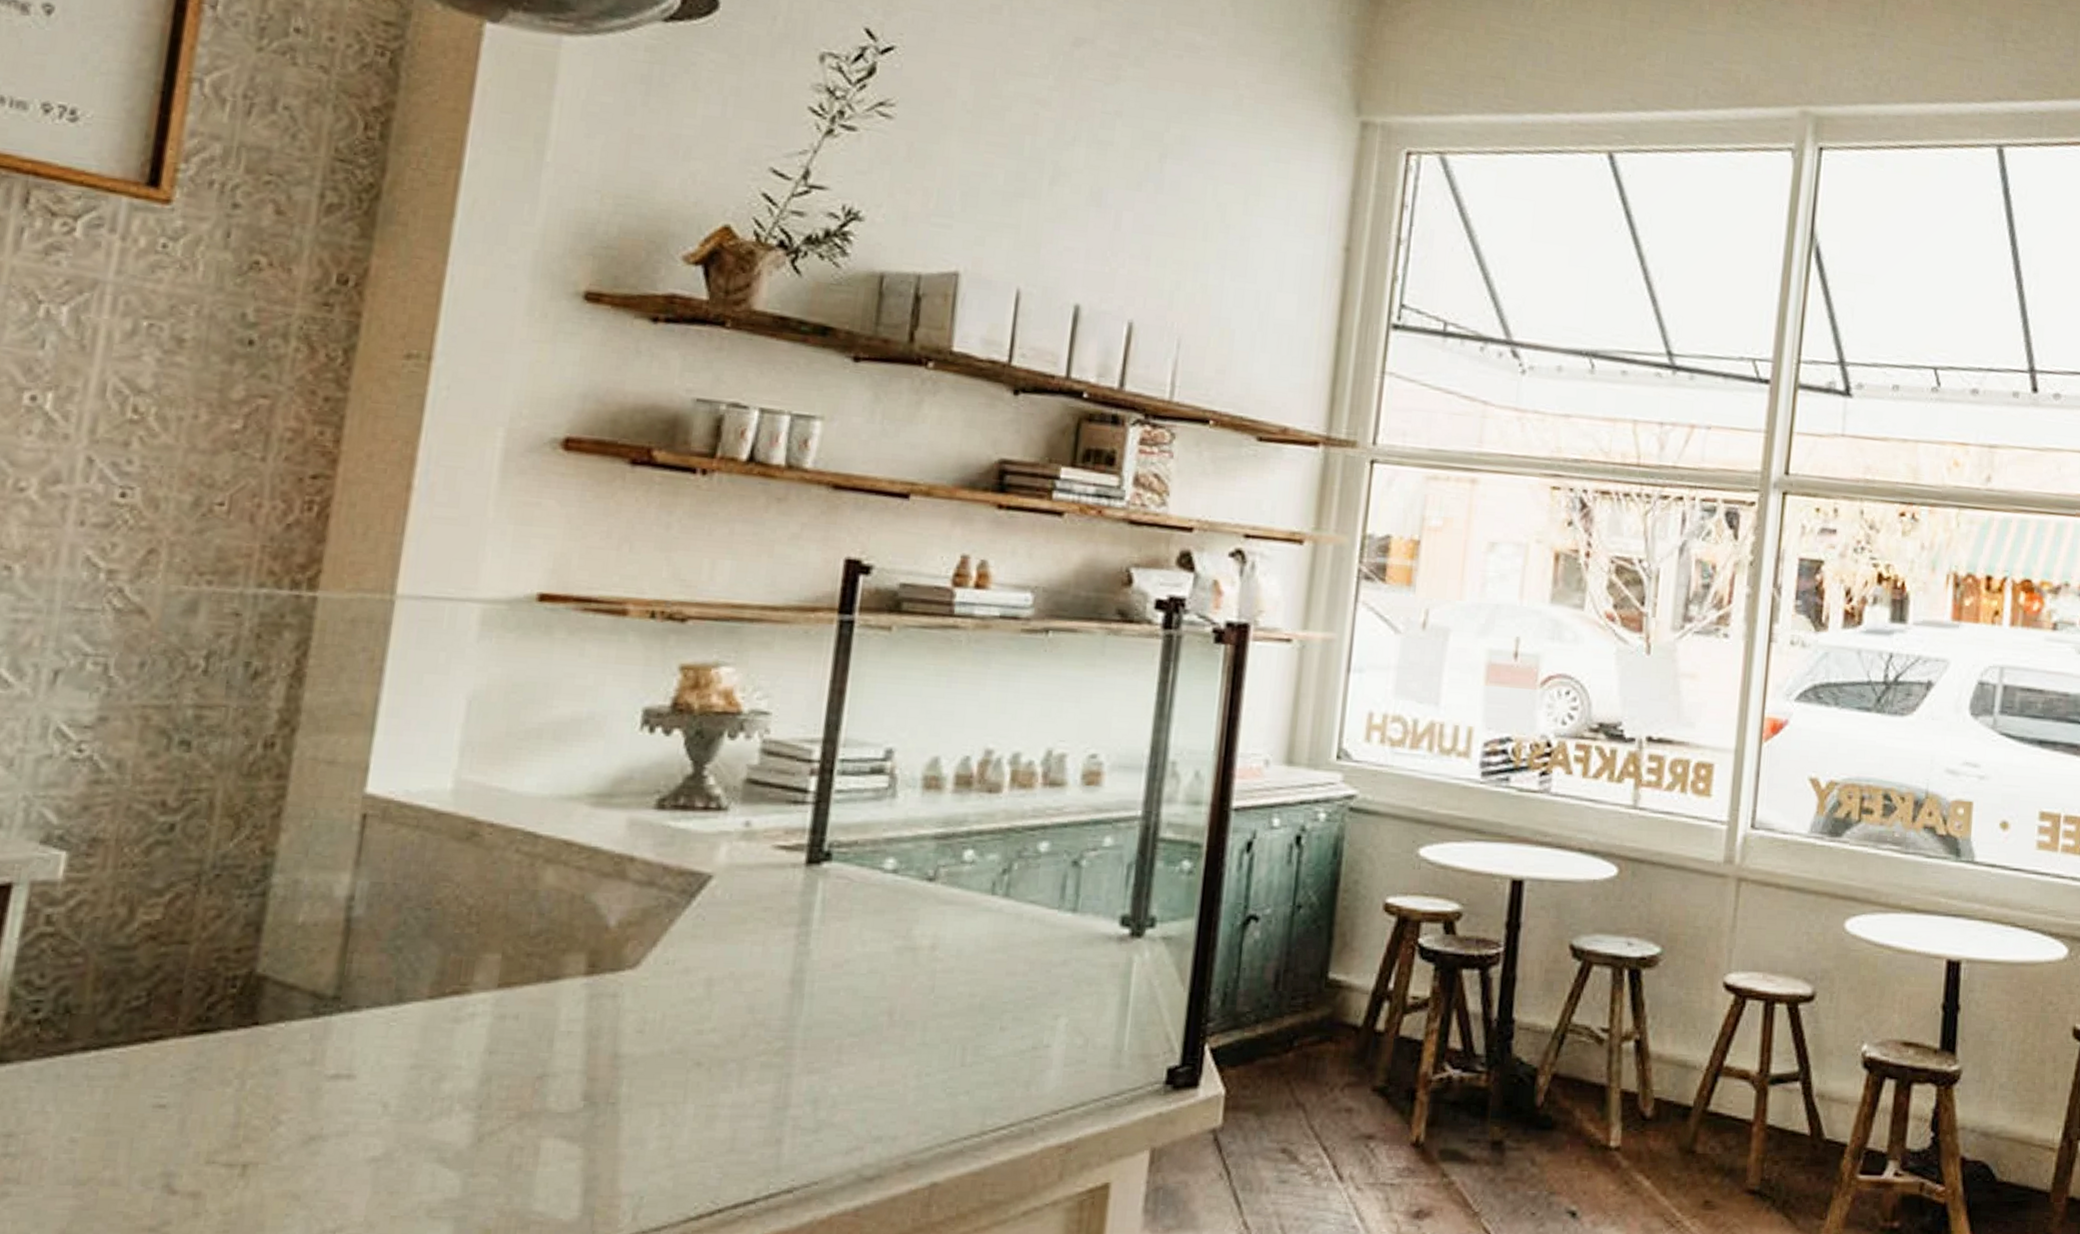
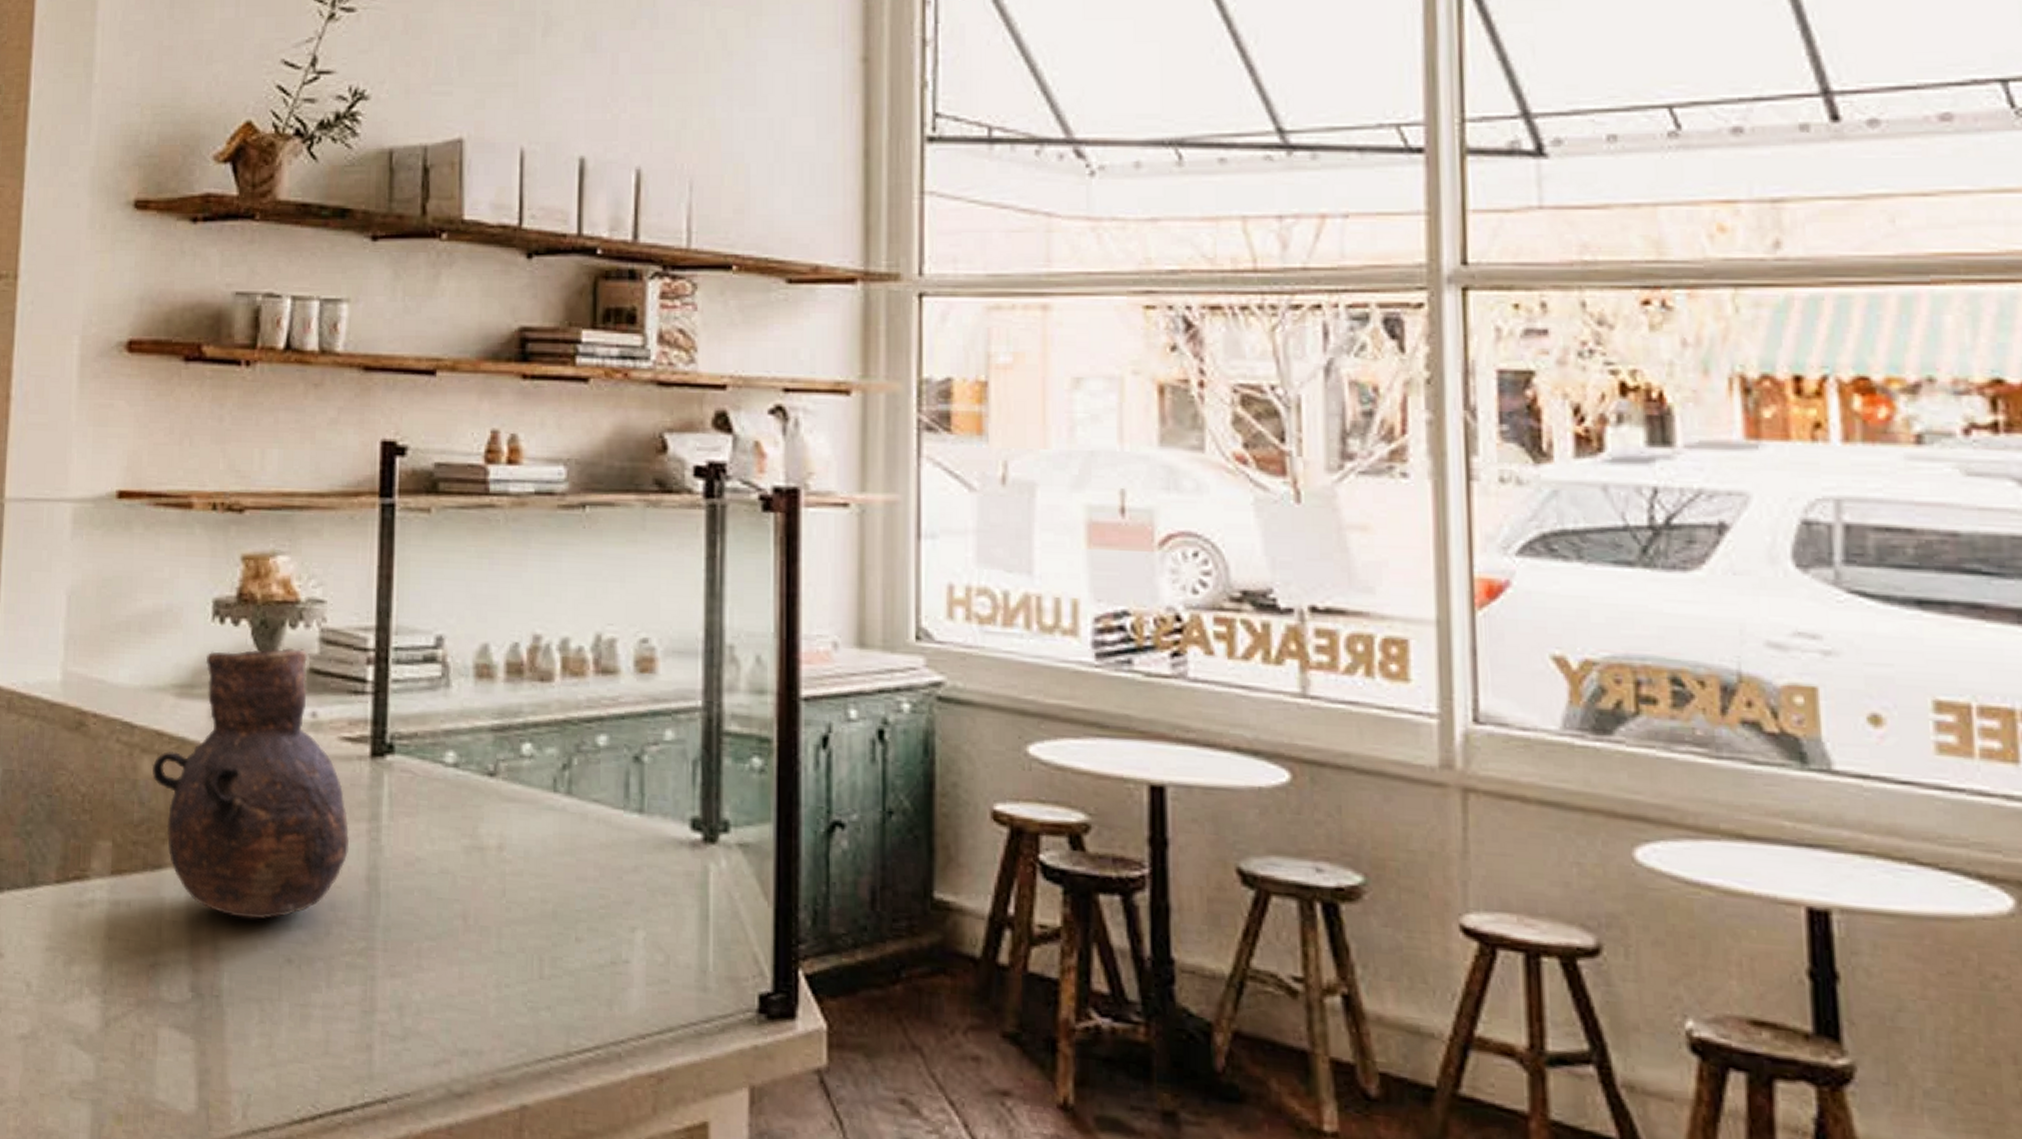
vase: none [556,757,776,1026] -> present [152,647,350,919]

